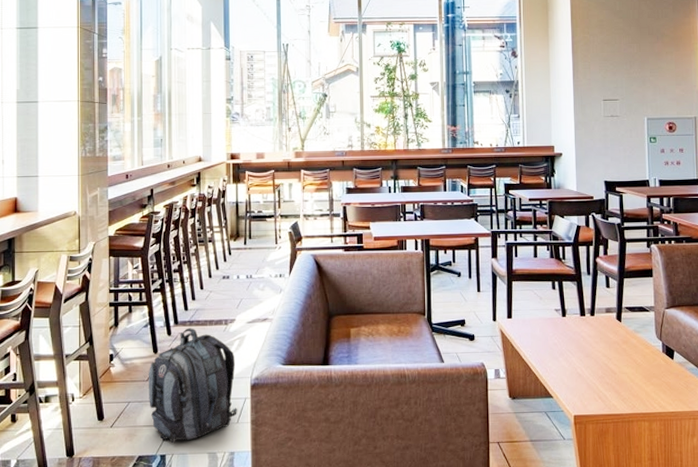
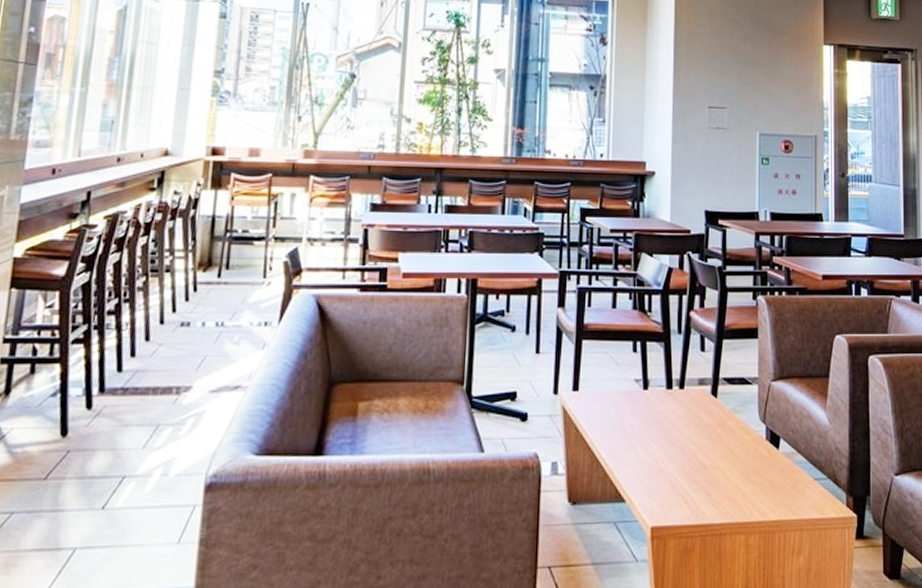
backpack: present [149,328,237,443] -> none [43,398,186,576]

